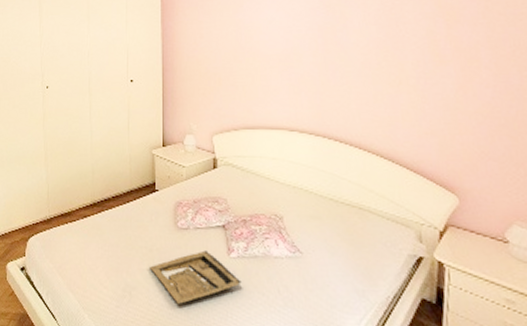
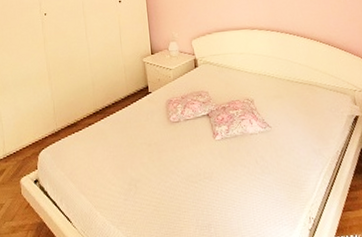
tray: present [150,250,242,304] -> none [150,138,227,187]

